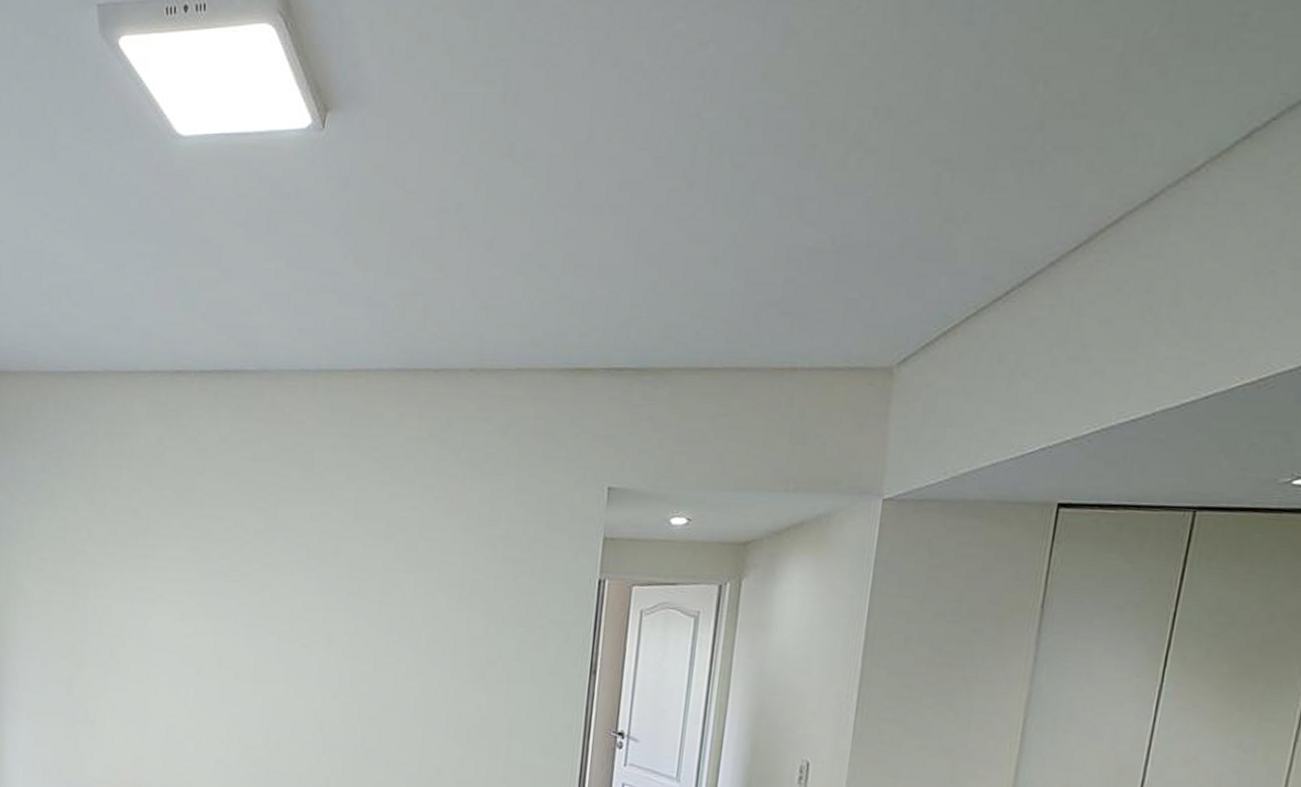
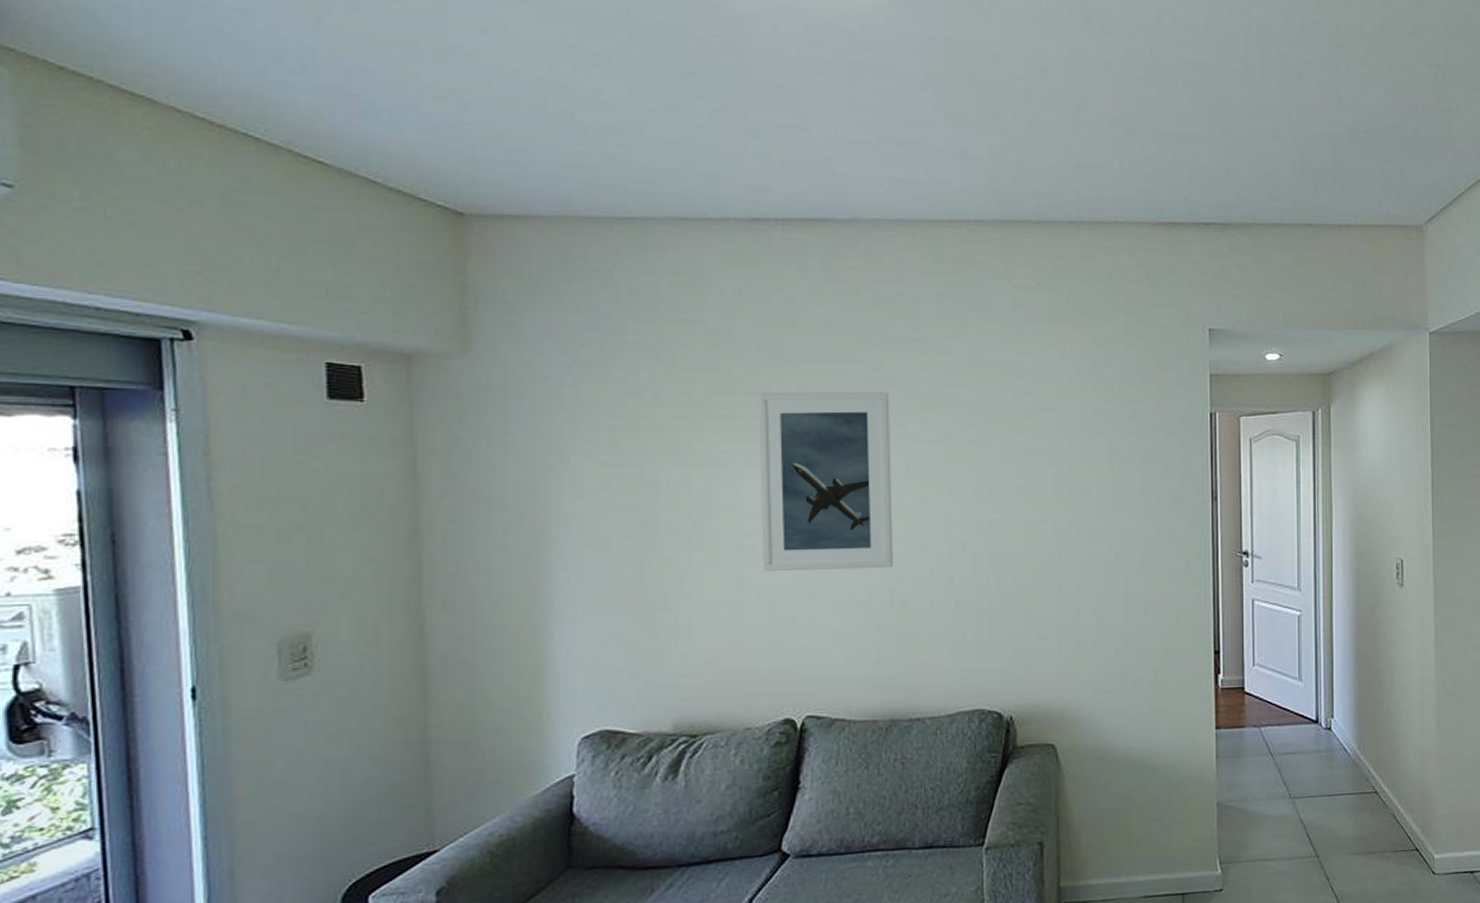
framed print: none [162,535,280,708] -> present [758,391,893,571]

